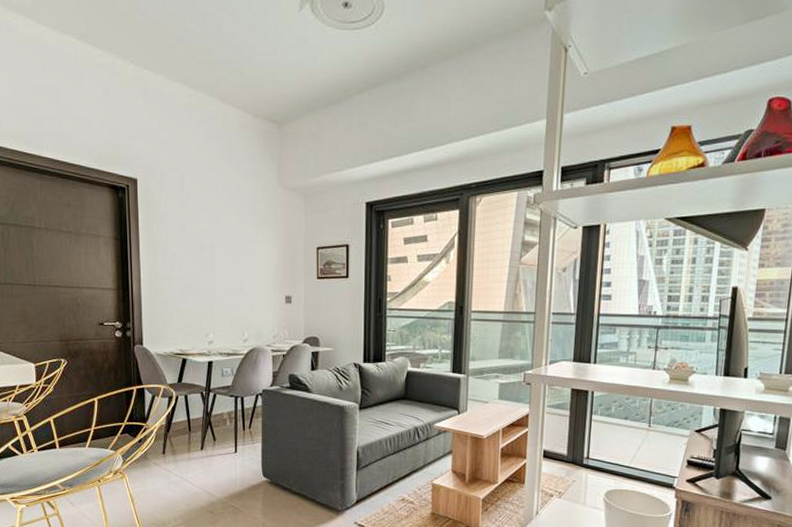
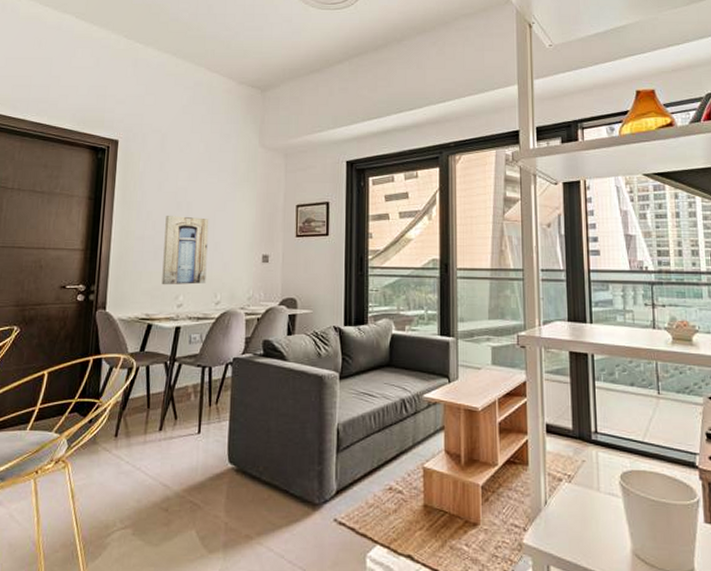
wall art: none [191,256,233,324] -> present [162,215,209,285]

